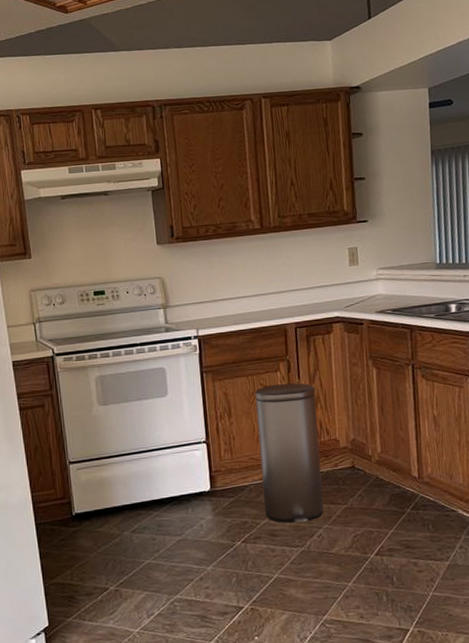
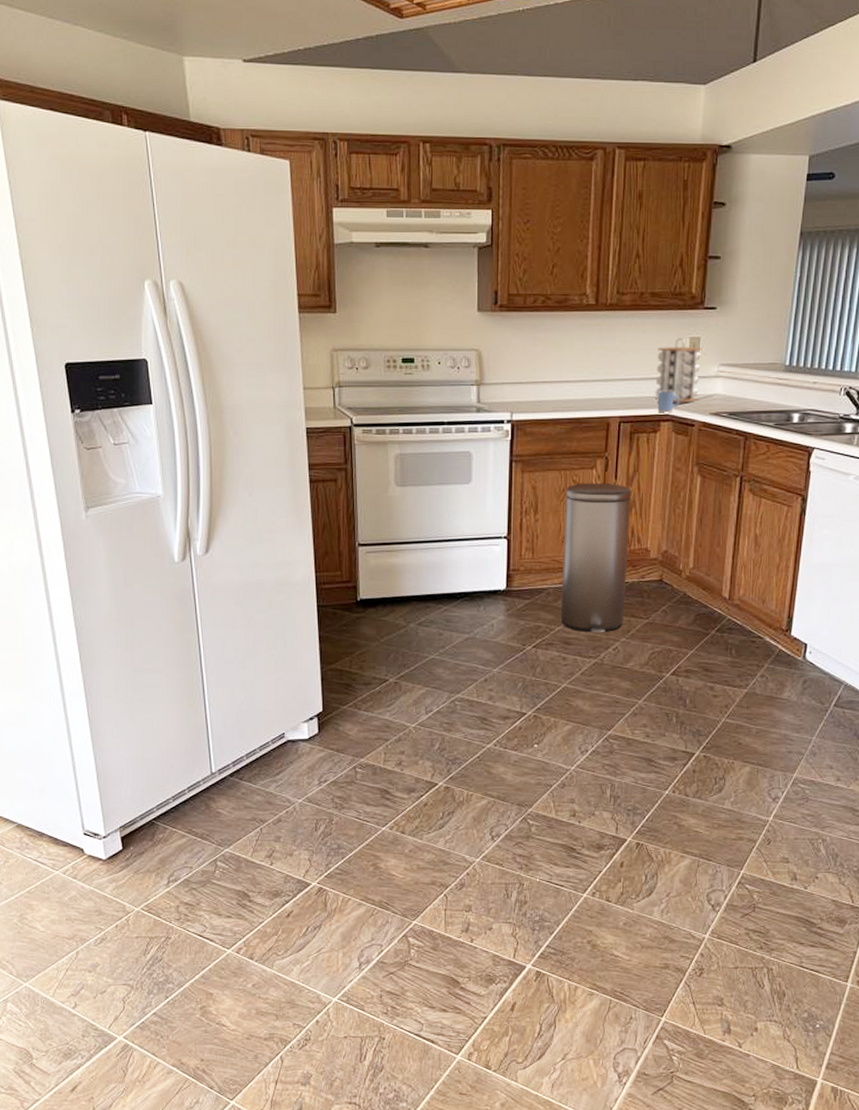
spice rack: none [321,249,364,307] -> present [653,338,702,404]
mug: none [326,296,348,316] -> present [657,391,680,413]

